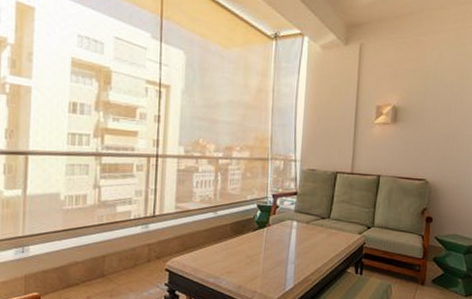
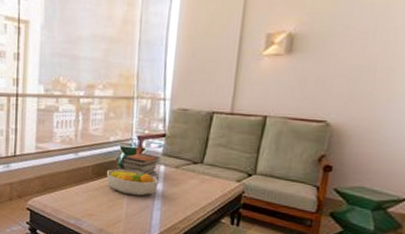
fruit bowl: none [244,226,292,251] -> present [106,169,158,196]
book stack: none [257,210,293,232] -> present [120,152,161,176]

